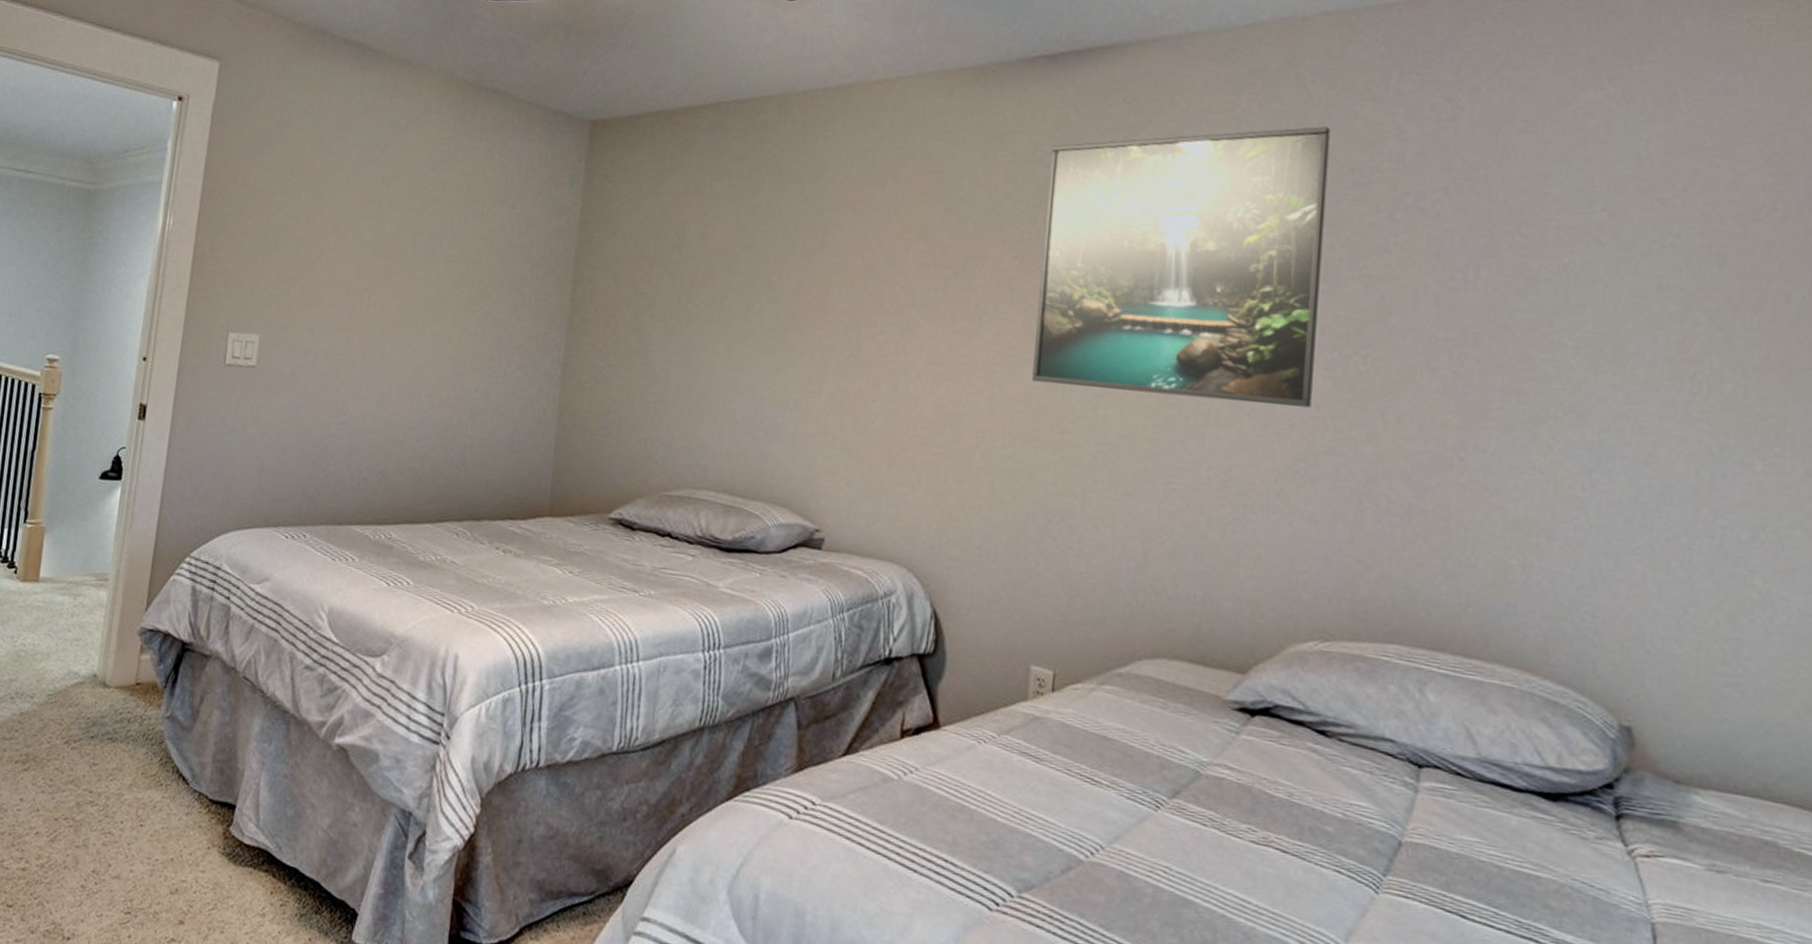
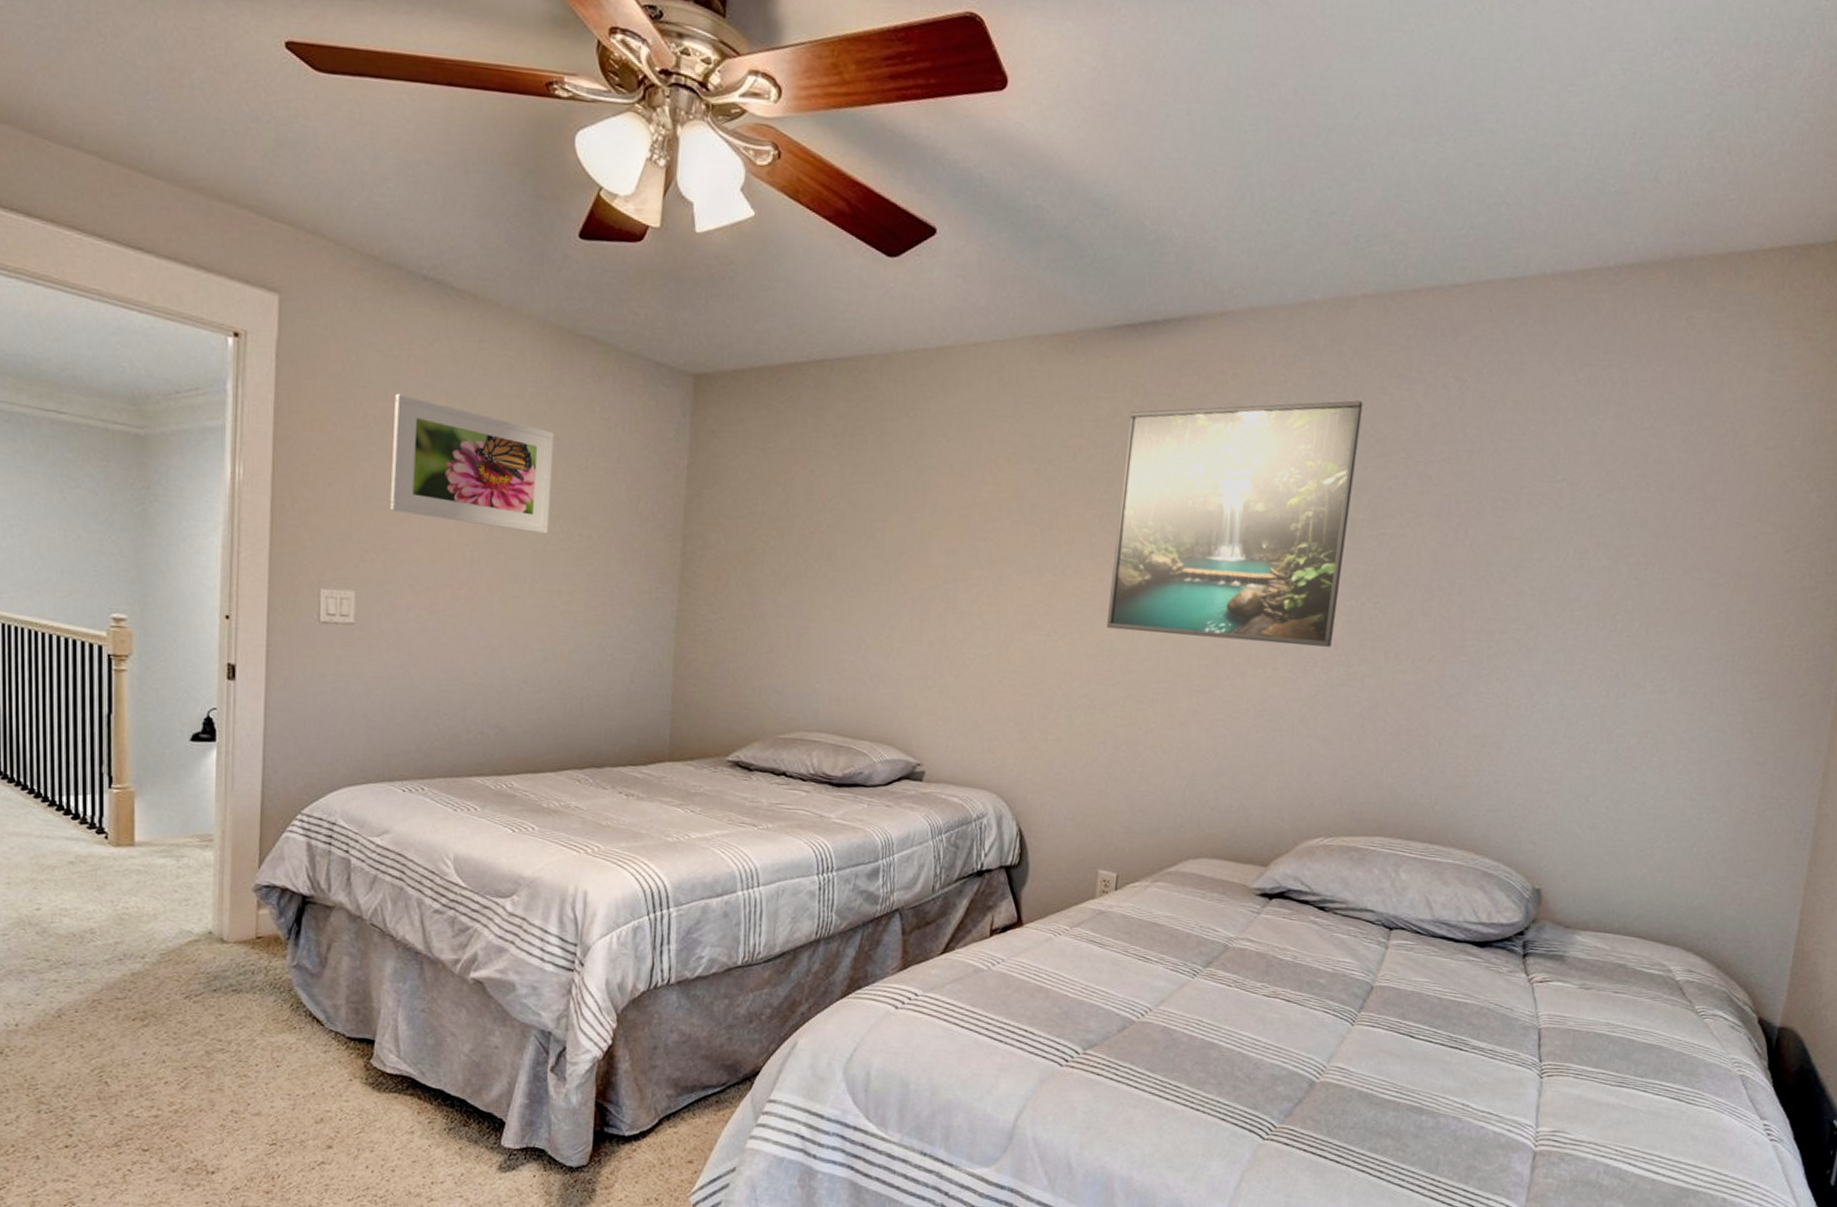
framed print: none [298,147,454,280] -> present [390,393,554,535]

